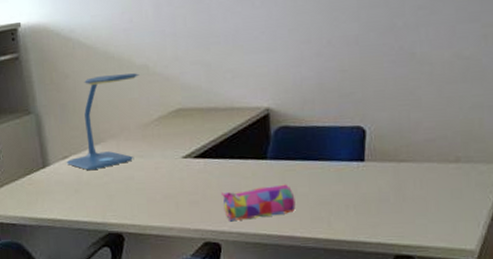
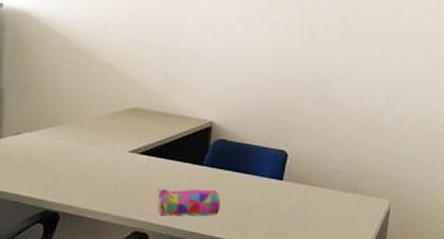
desk lamp: present [66,73,140,170] -> none [18,65,105,149]

